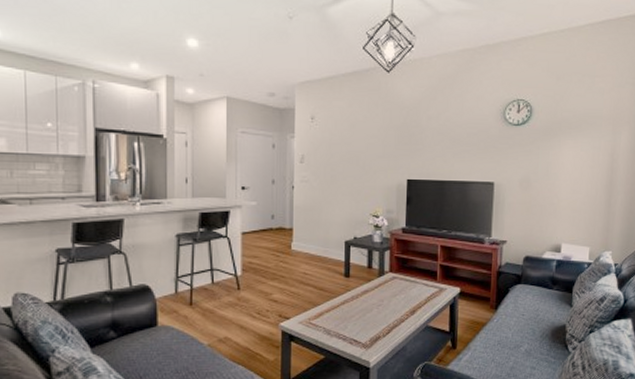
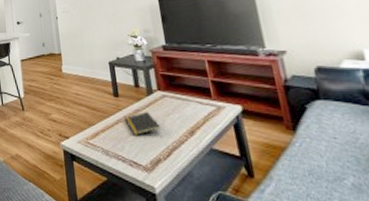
notepad: none [352,292,386,315] -> present [124,111,161,135]

